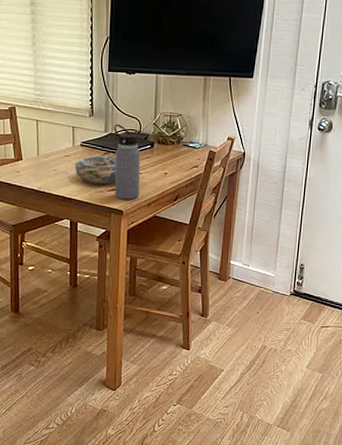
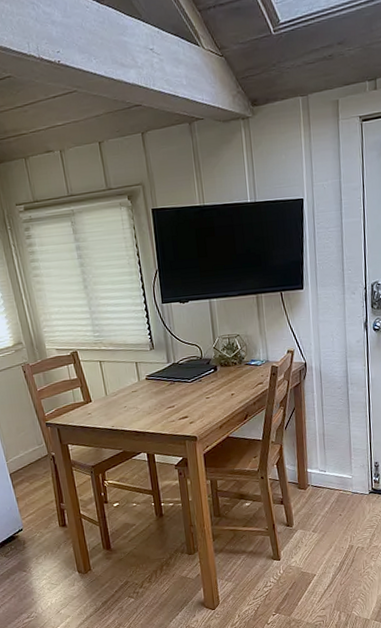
decorative bowl: present [75,154,117,184] -> none [143,384,186,414]
water bottle: present [113,124,140,200] -> none [175,353,210,426]

